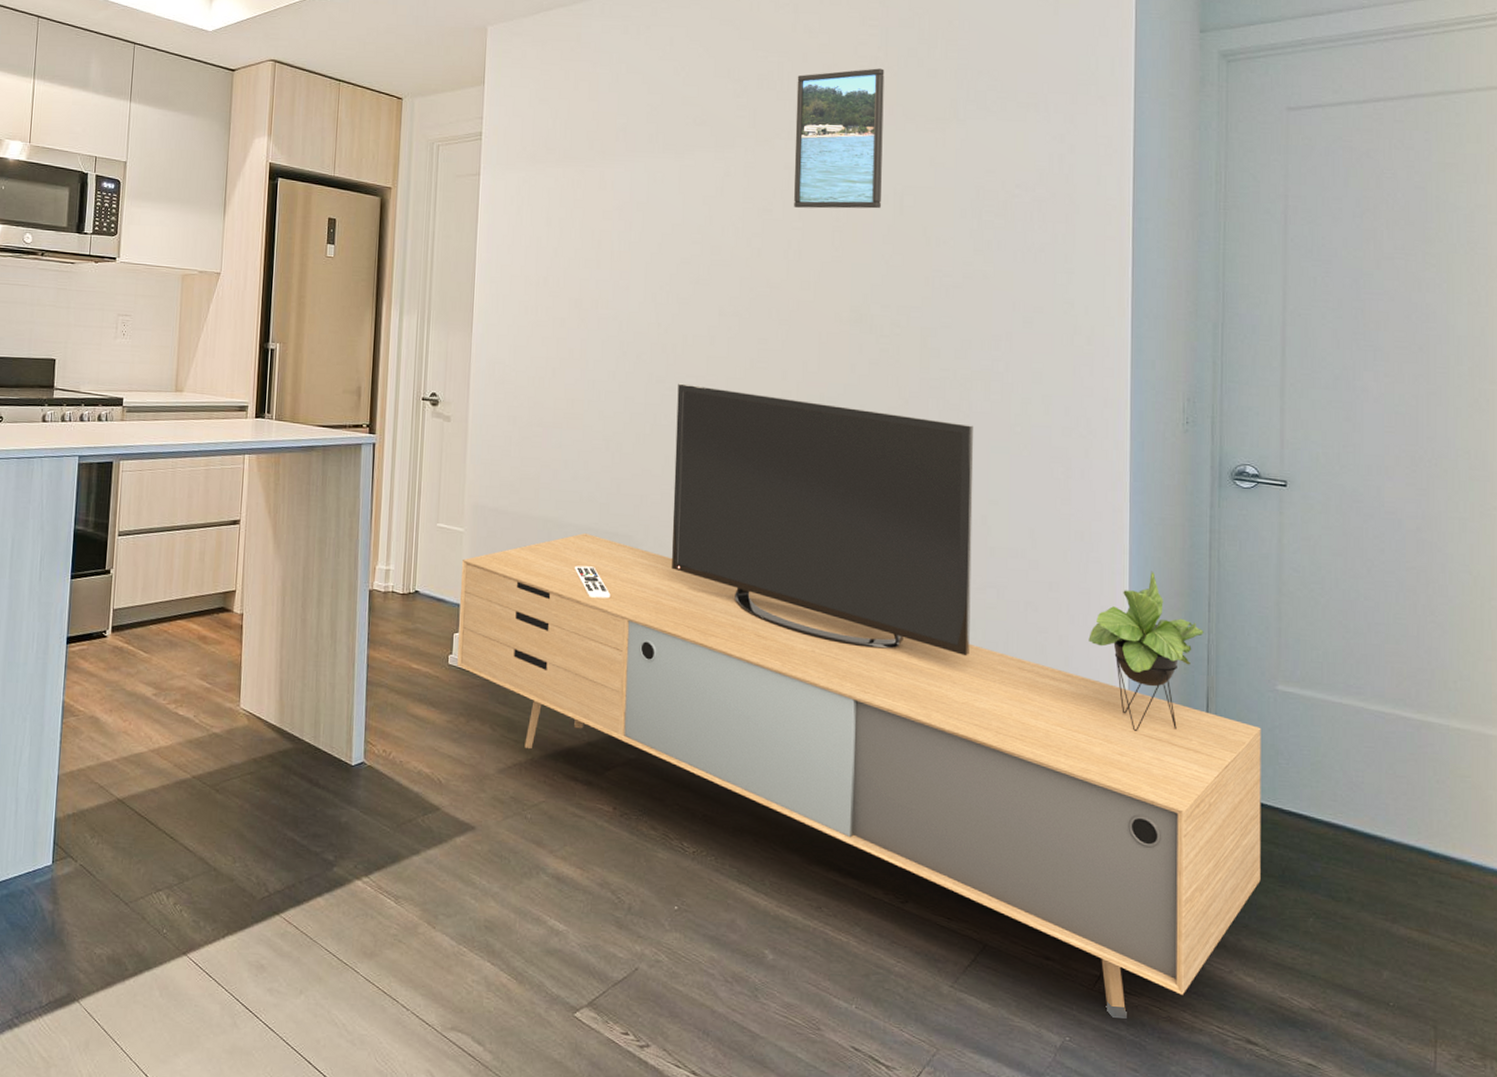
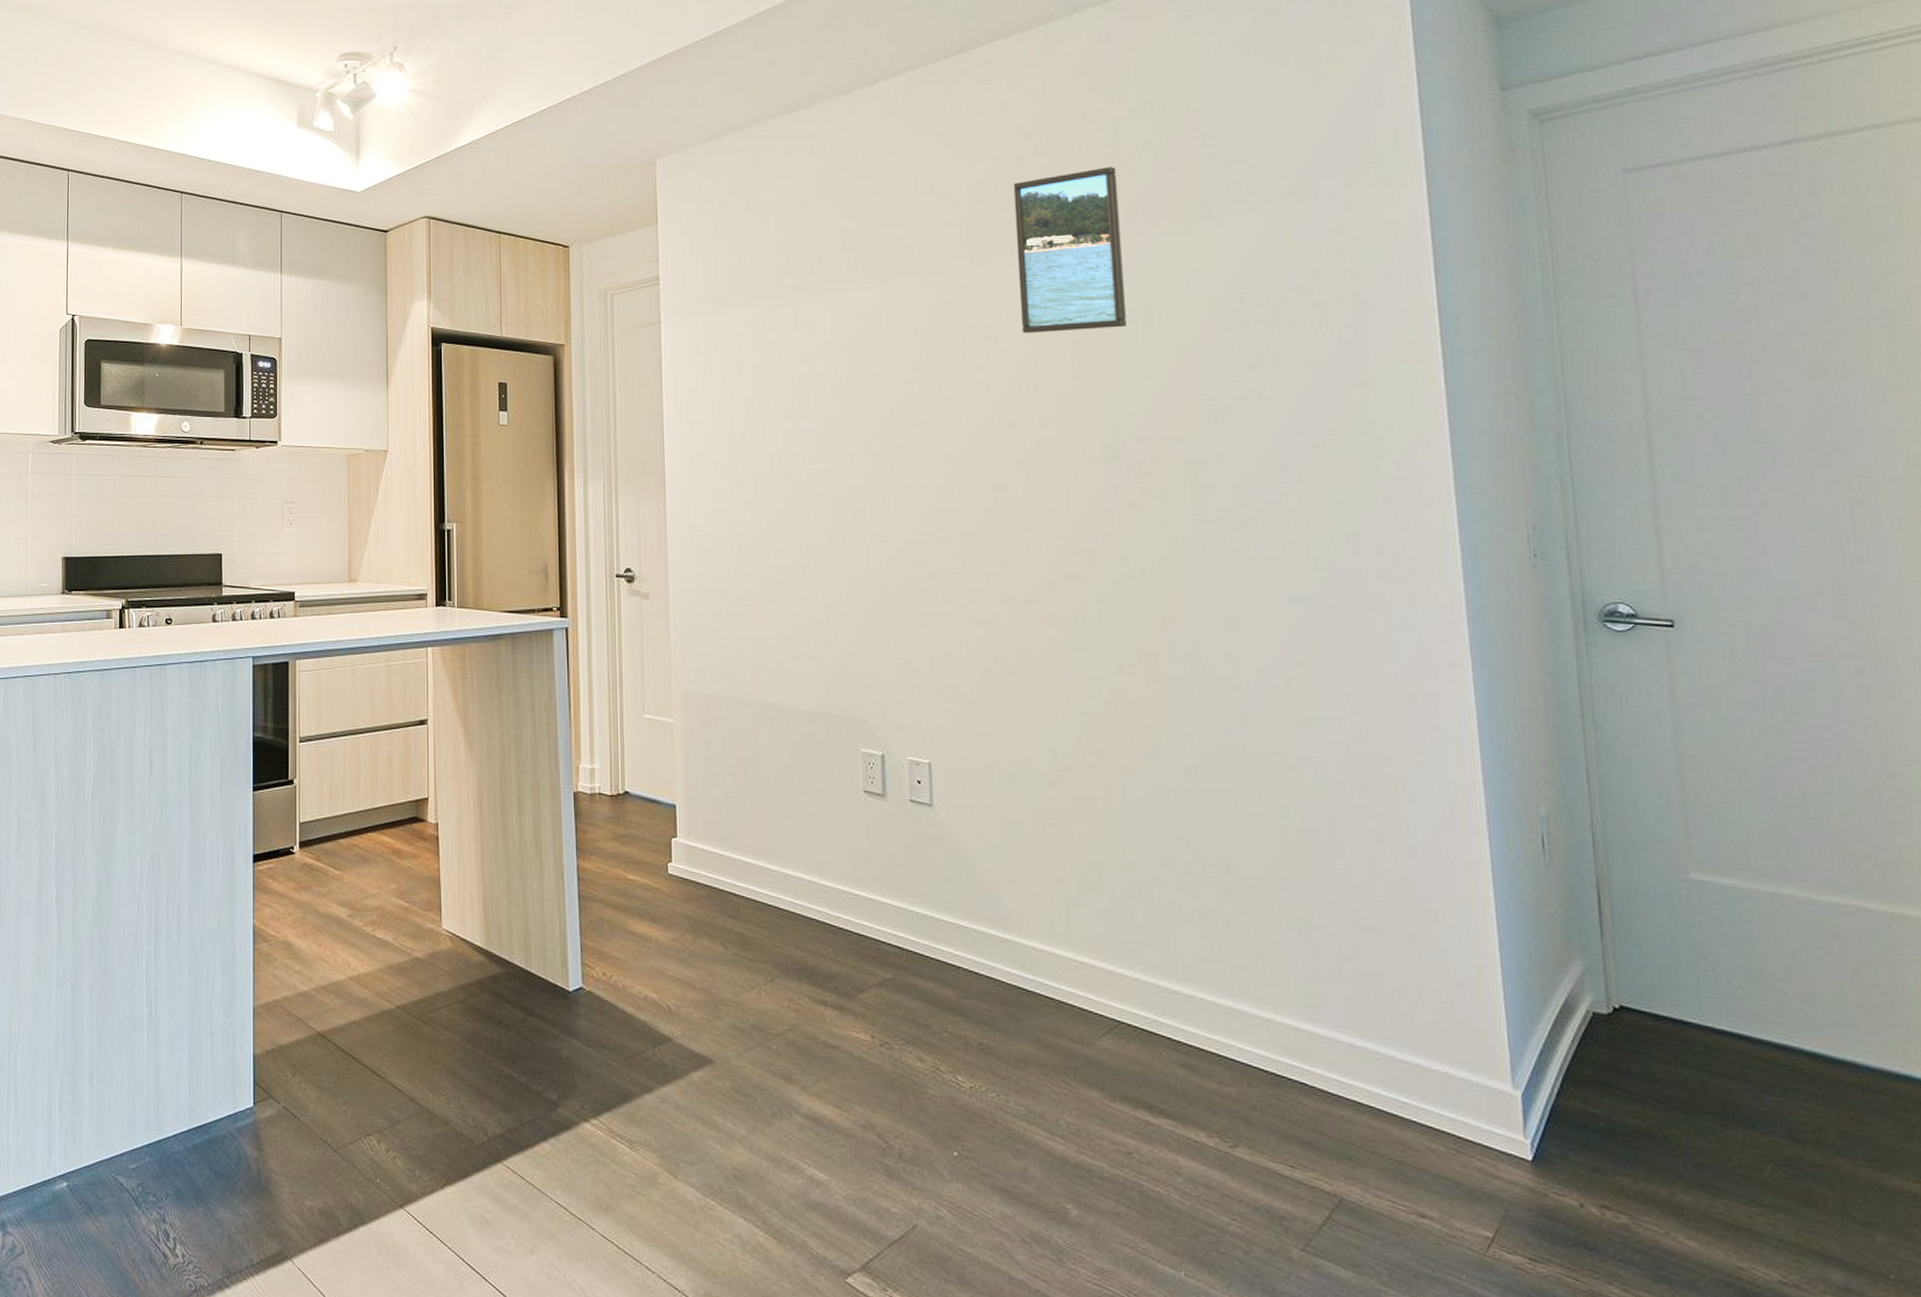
media console: present [457,383,1261,1010] -> none [674,542,1694,1281]

